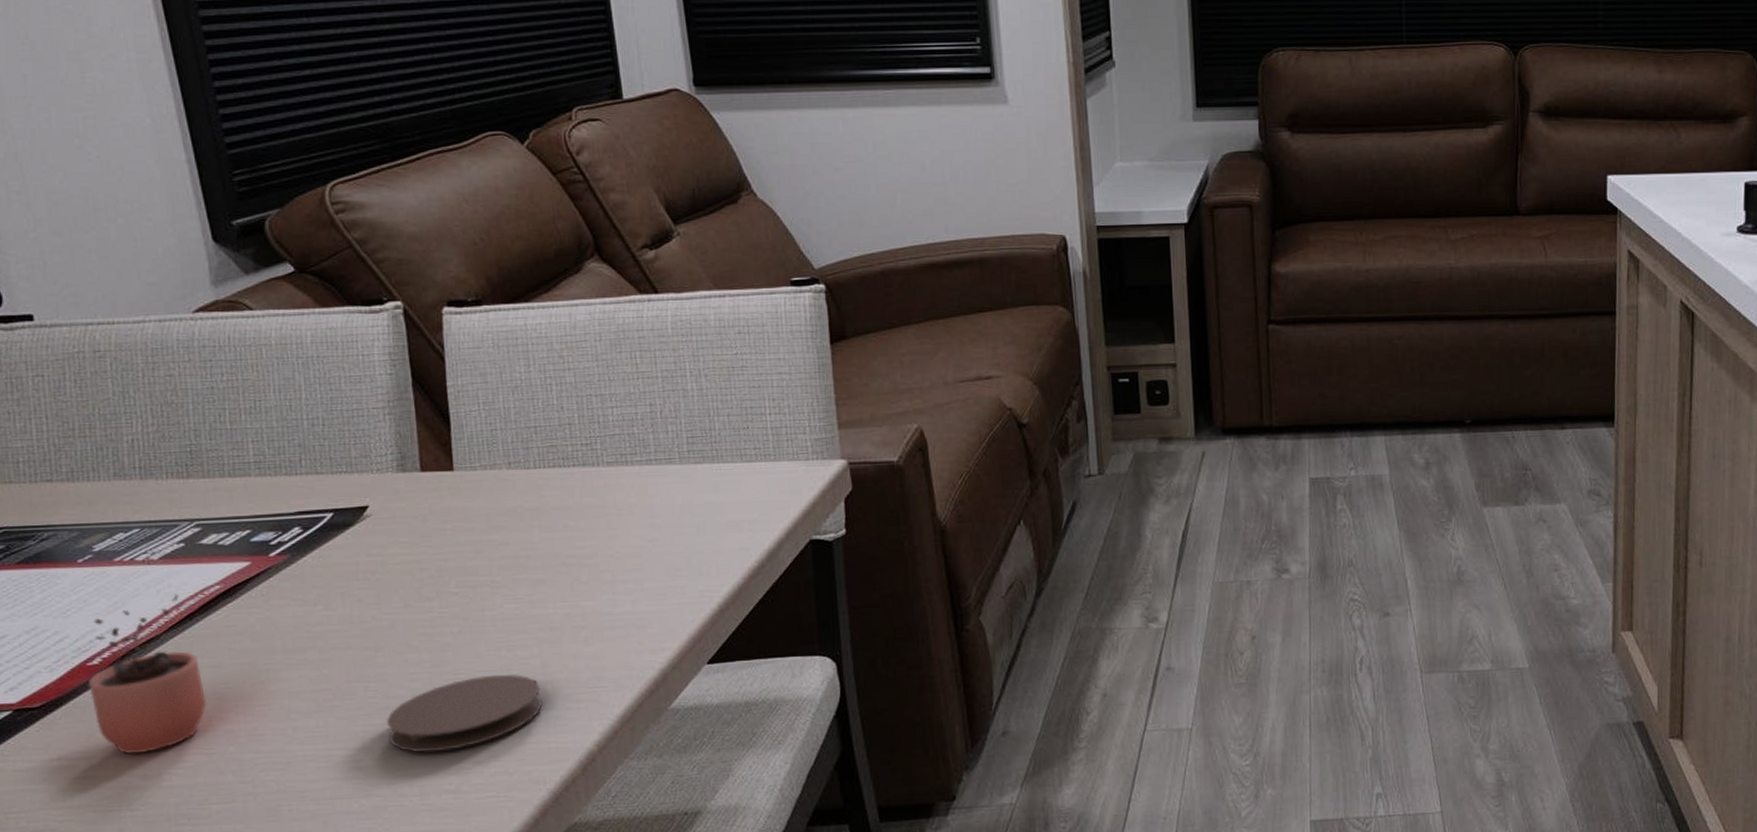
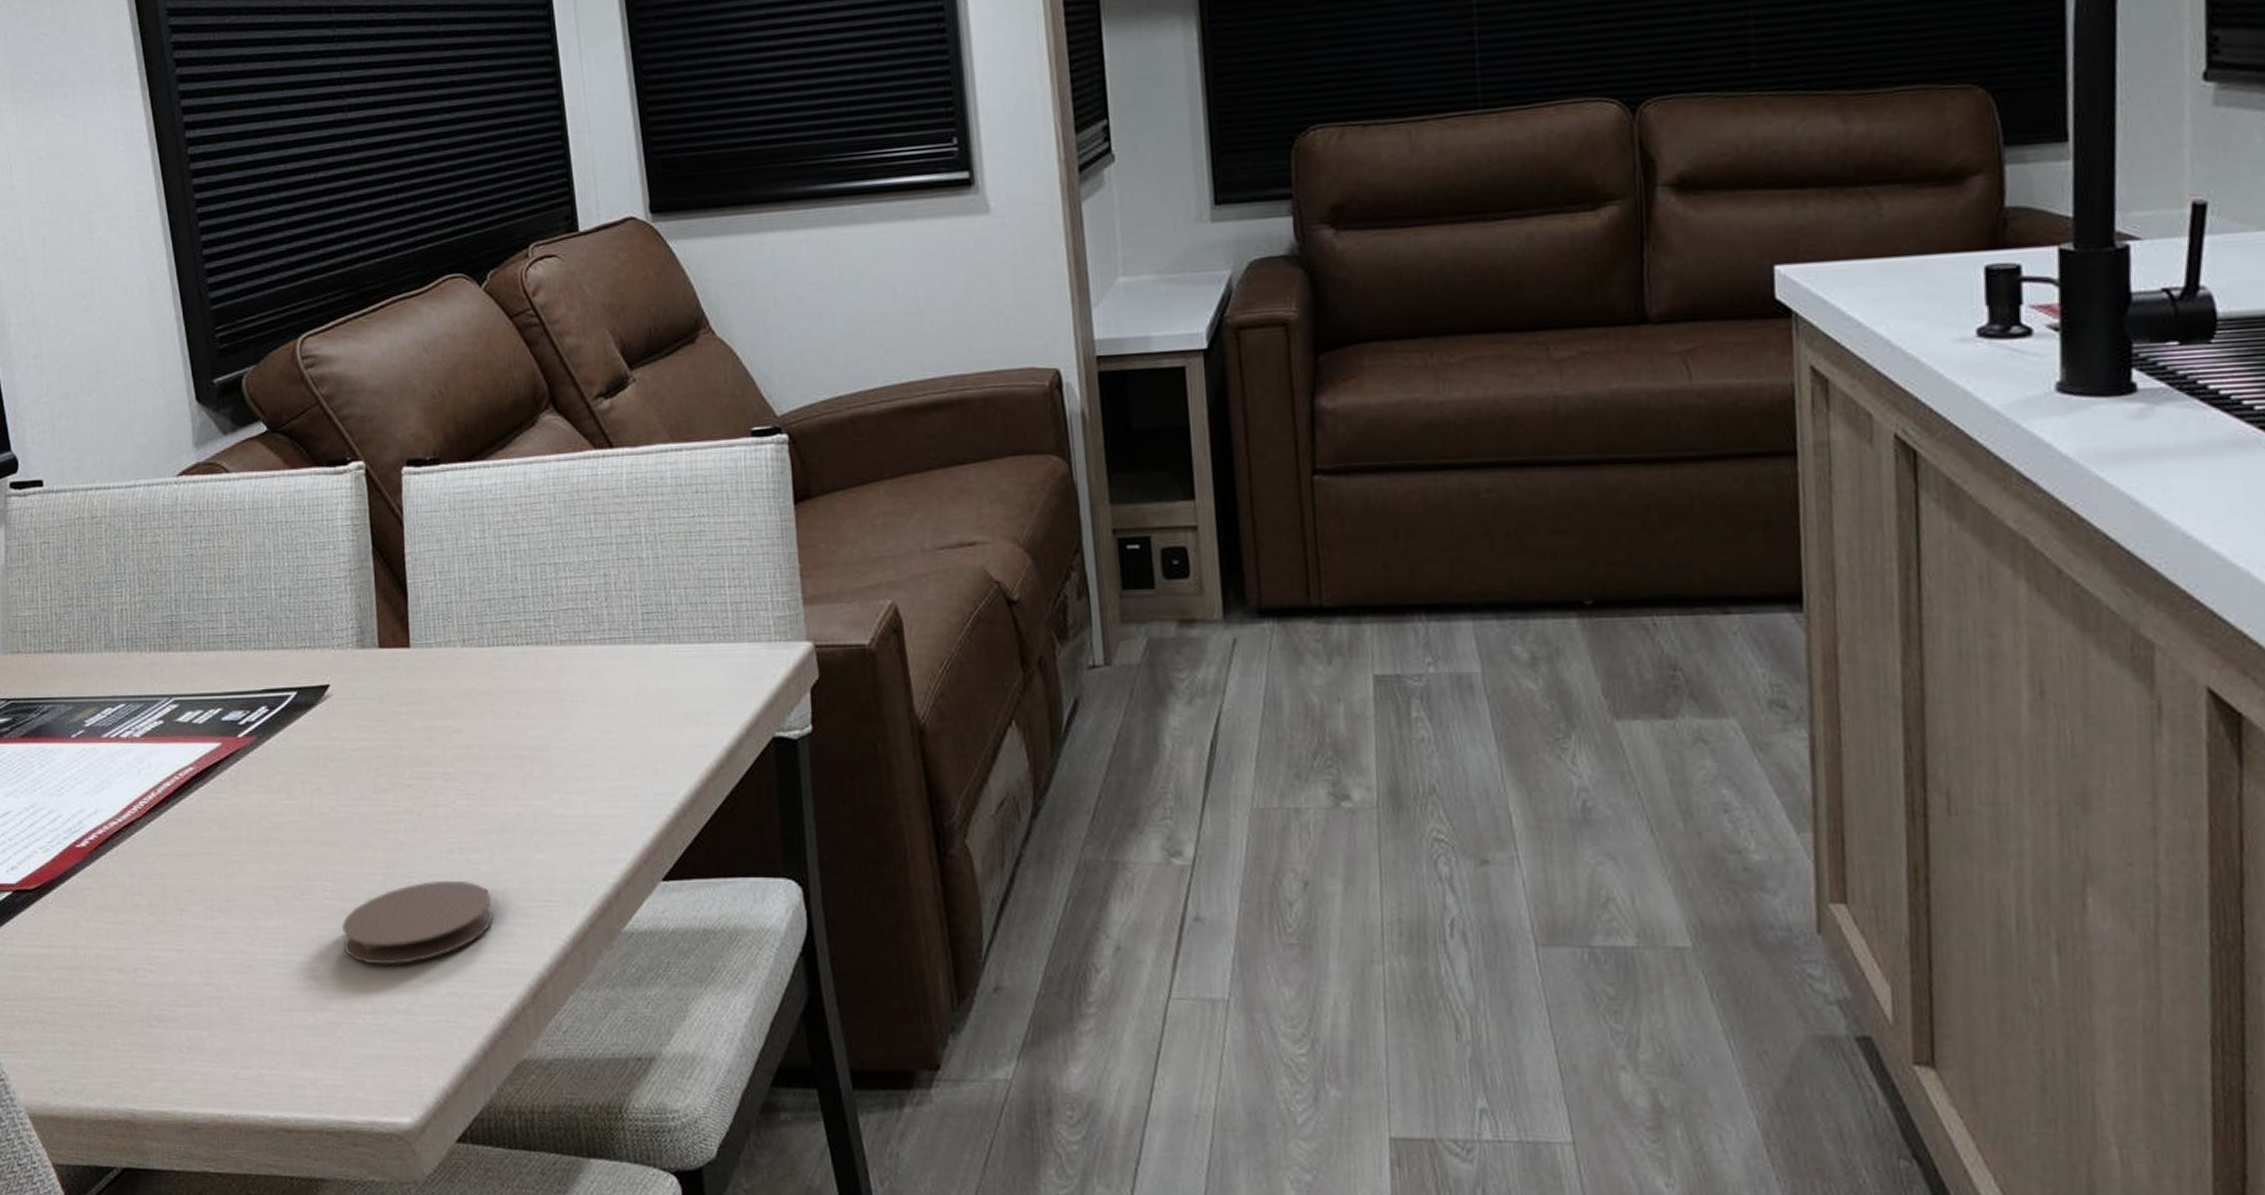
cocoa: present [88,594,206,754] -> none [77,774,178,946]

